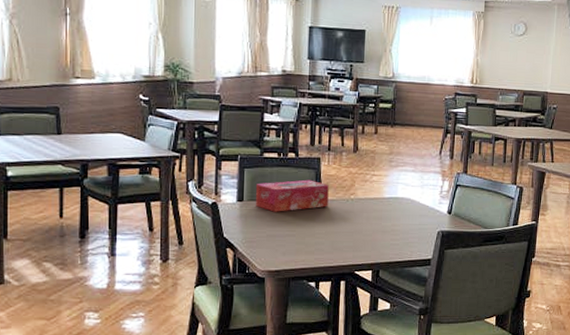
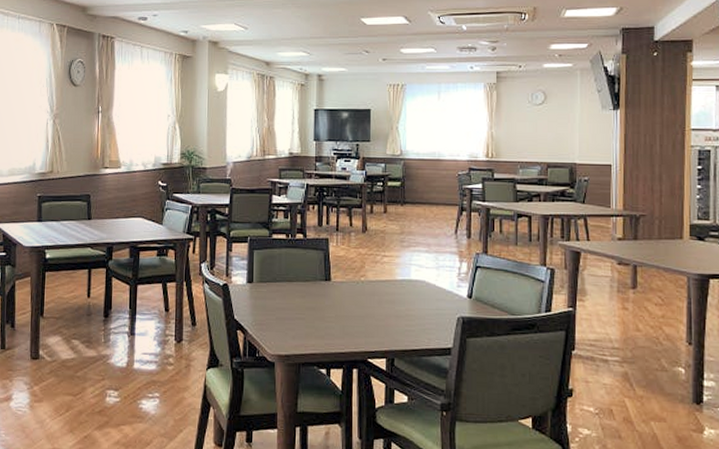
tissue box: present [255,179,329,212] -> none [264,261,338,294]

